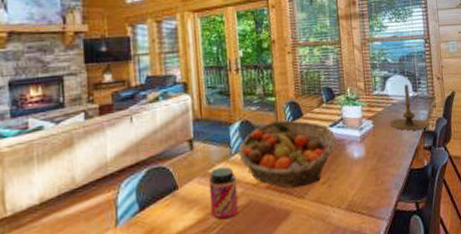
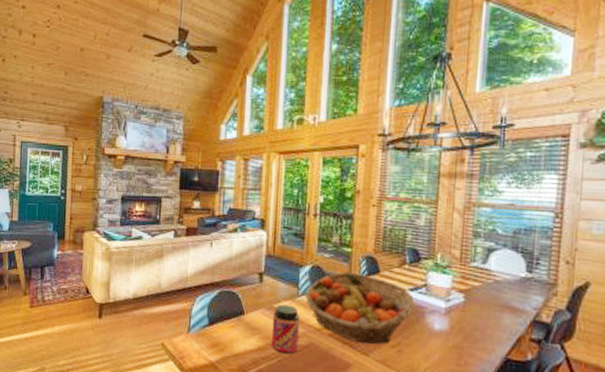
candle holder: present [389,84,431,131] -> none [486,262,546,318]

